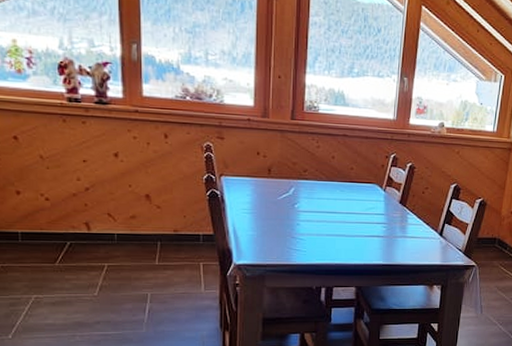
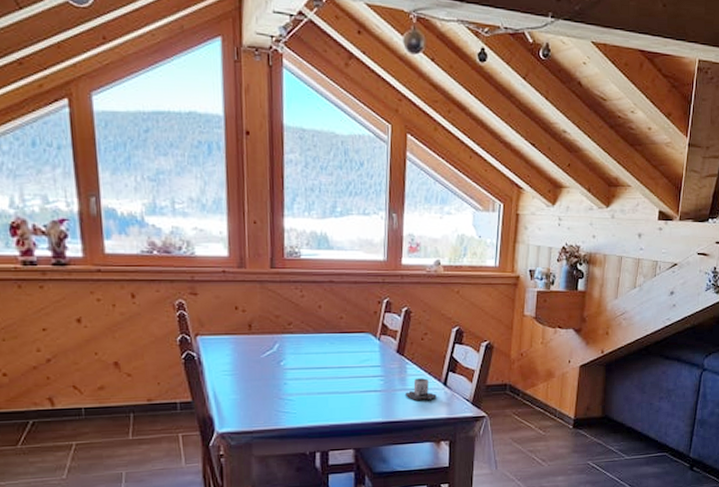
mug: none [404,228,433,247] -> present [404,378,436,400]

